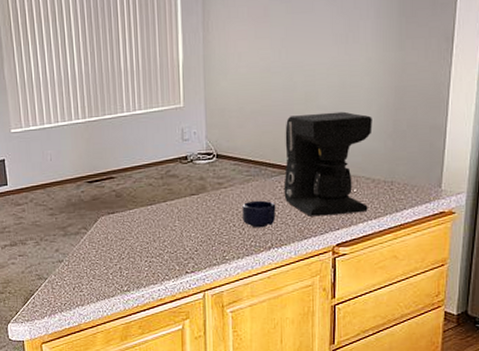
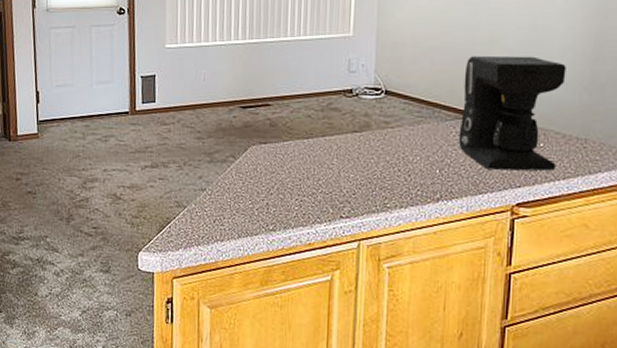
mug: present [242,200,276,228] -> none [409,145,449,176]

